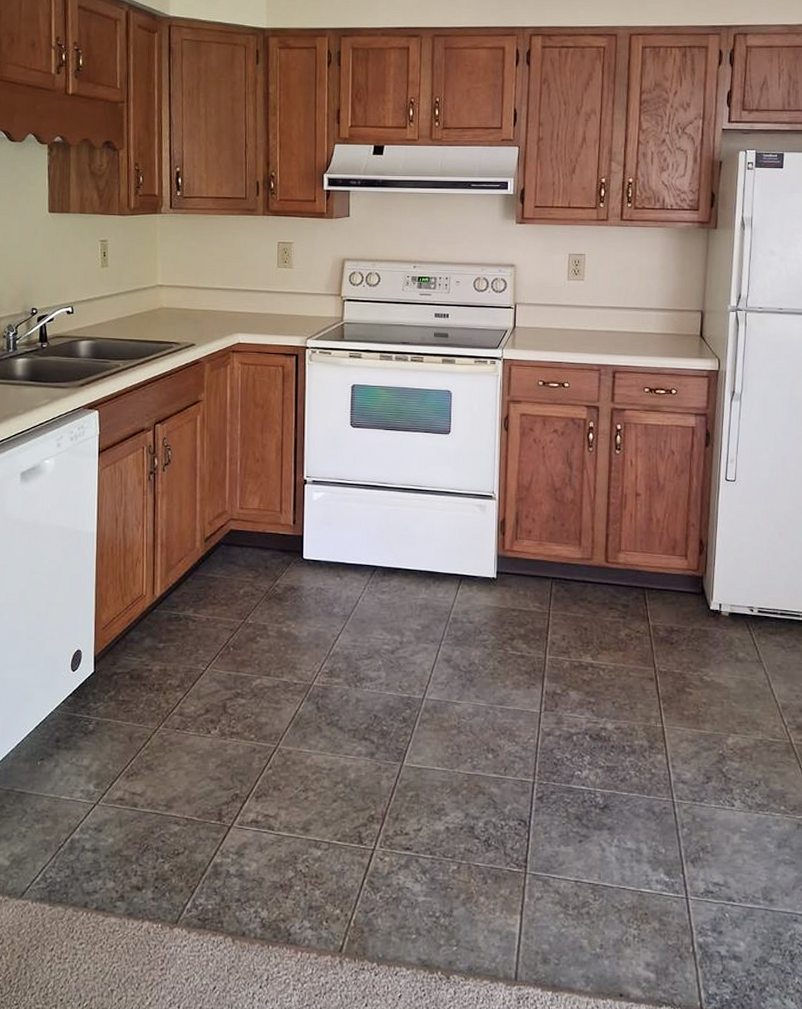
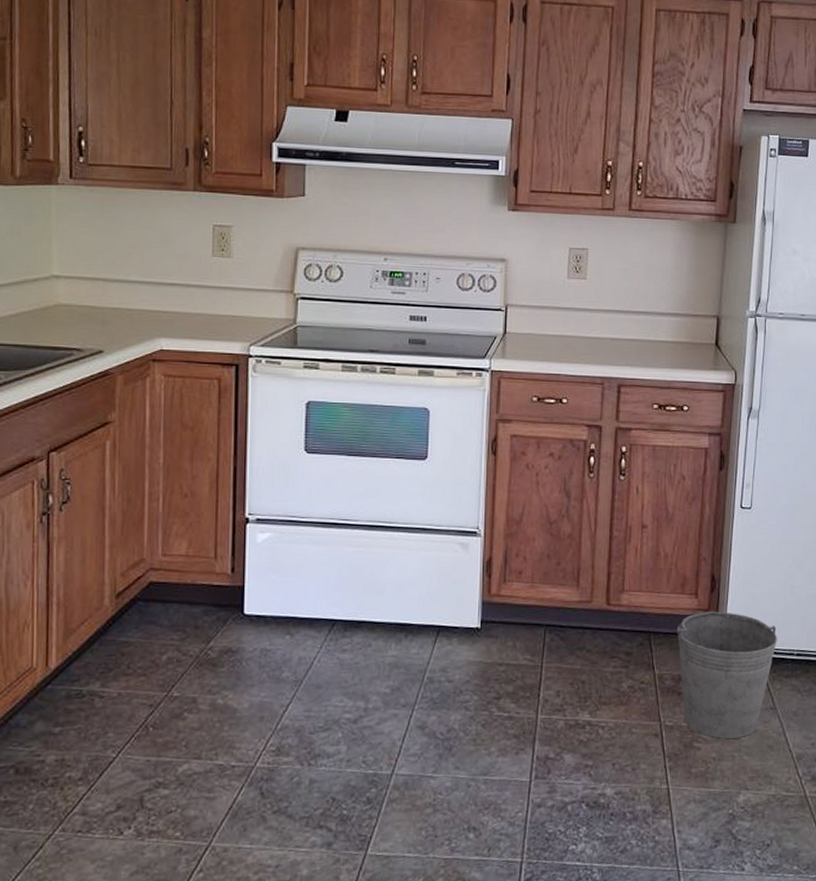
bucket: none [669,571,762,687] -> present [677,611,778,740]

